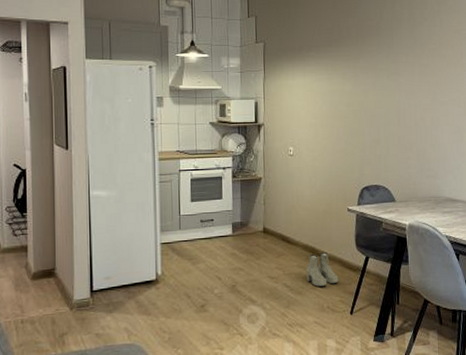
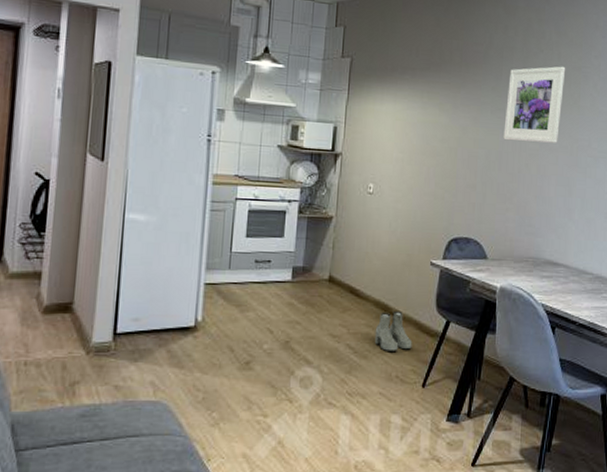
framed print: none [399,31,448,99] -> present [503,66,566,143]

